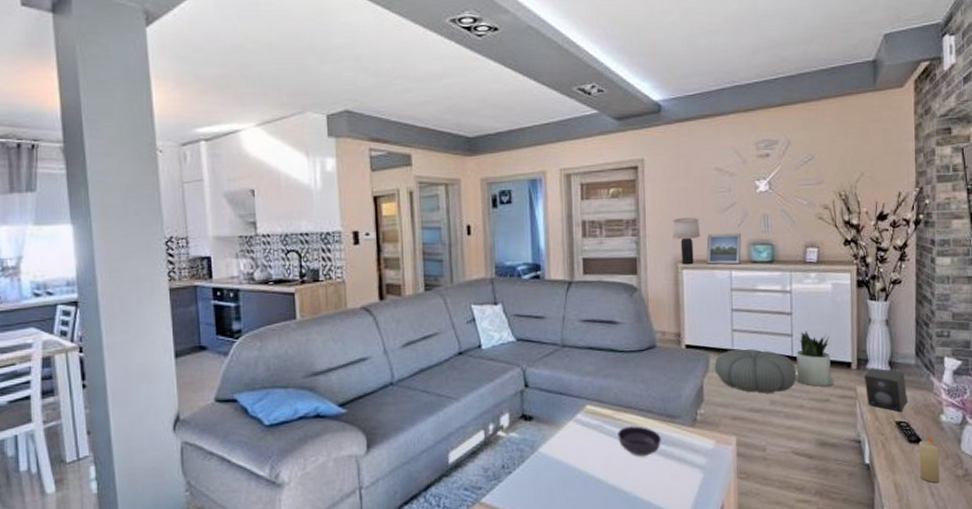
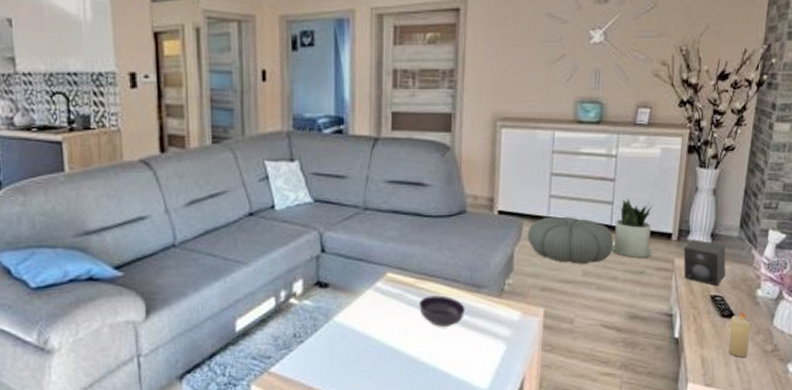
table lamp: present [672,217,701,265] -> none [493,69,525,123]
picture frame: present [706,233,741,265] -> none [529,89,568,124]

